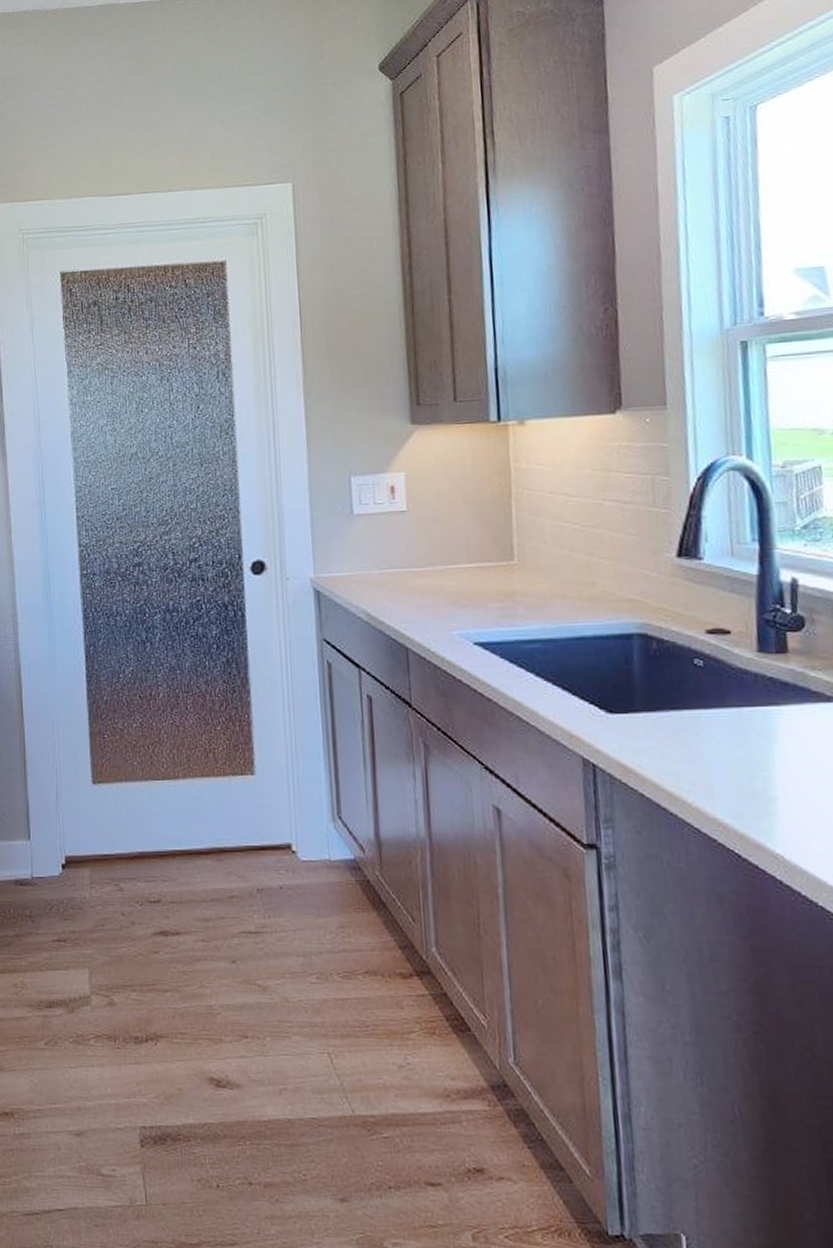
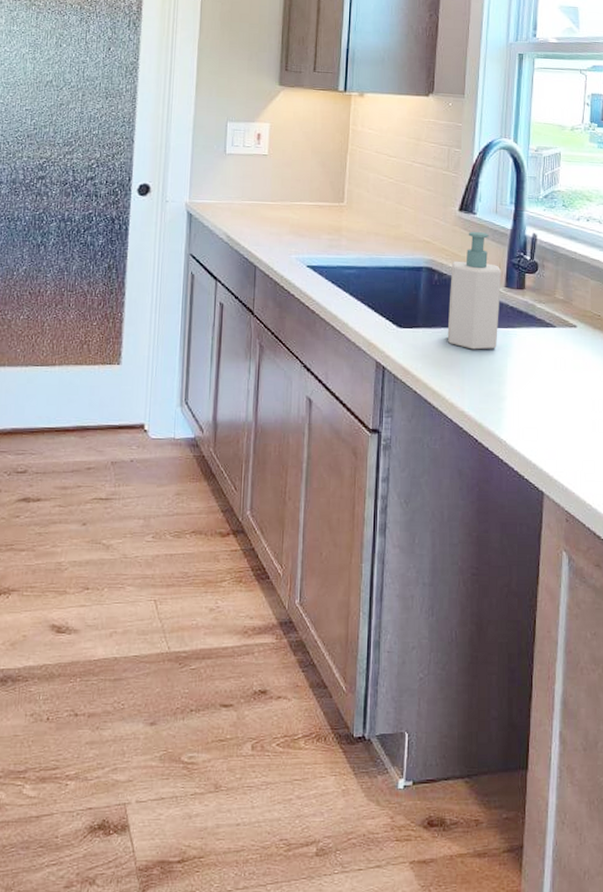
soap bottle: none [674,581,755,737] -> present [447,231,502,350]

